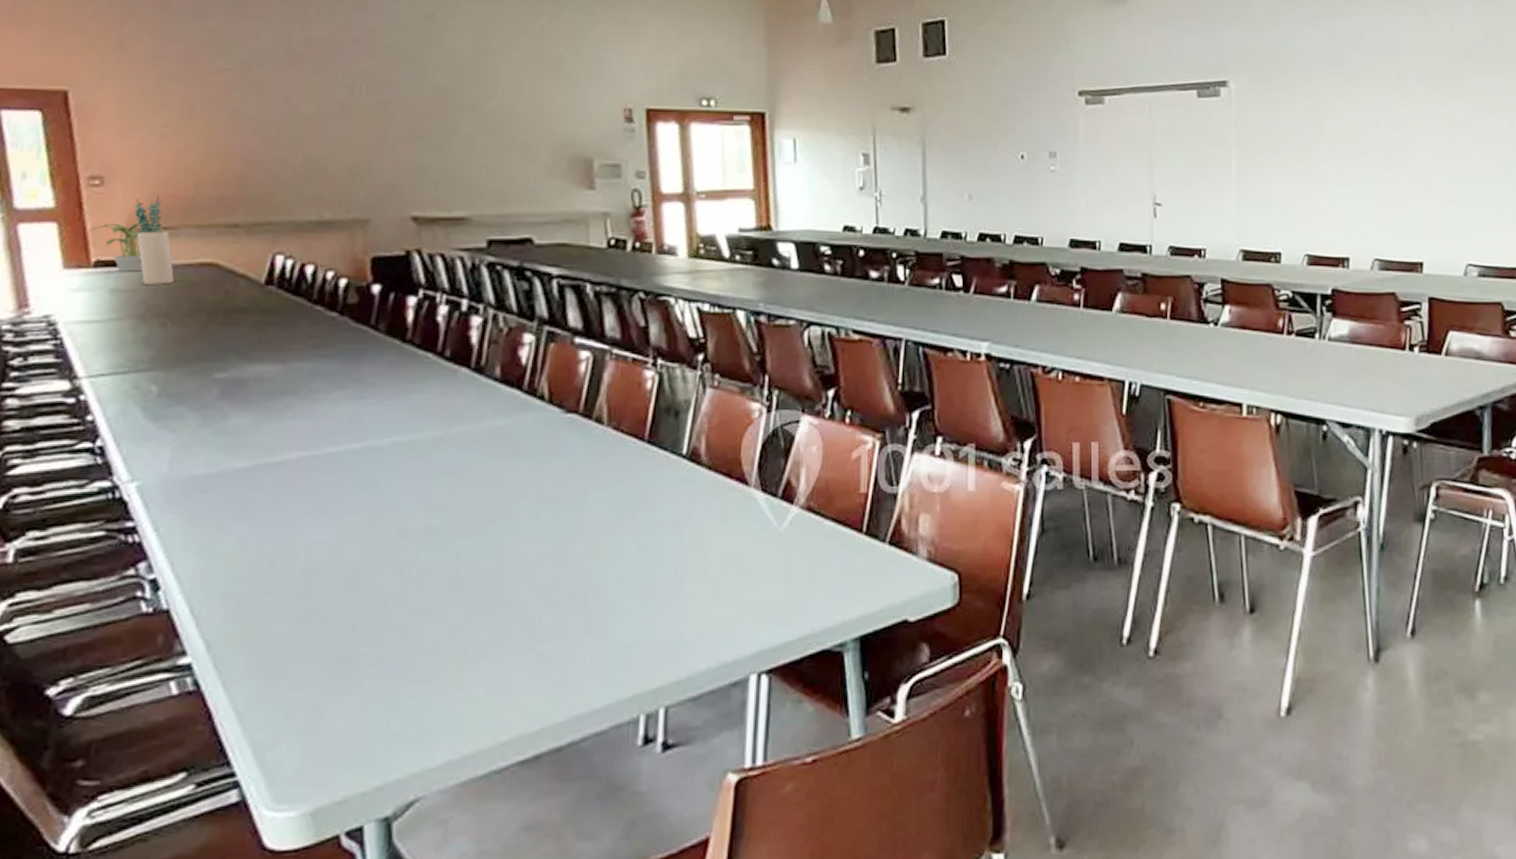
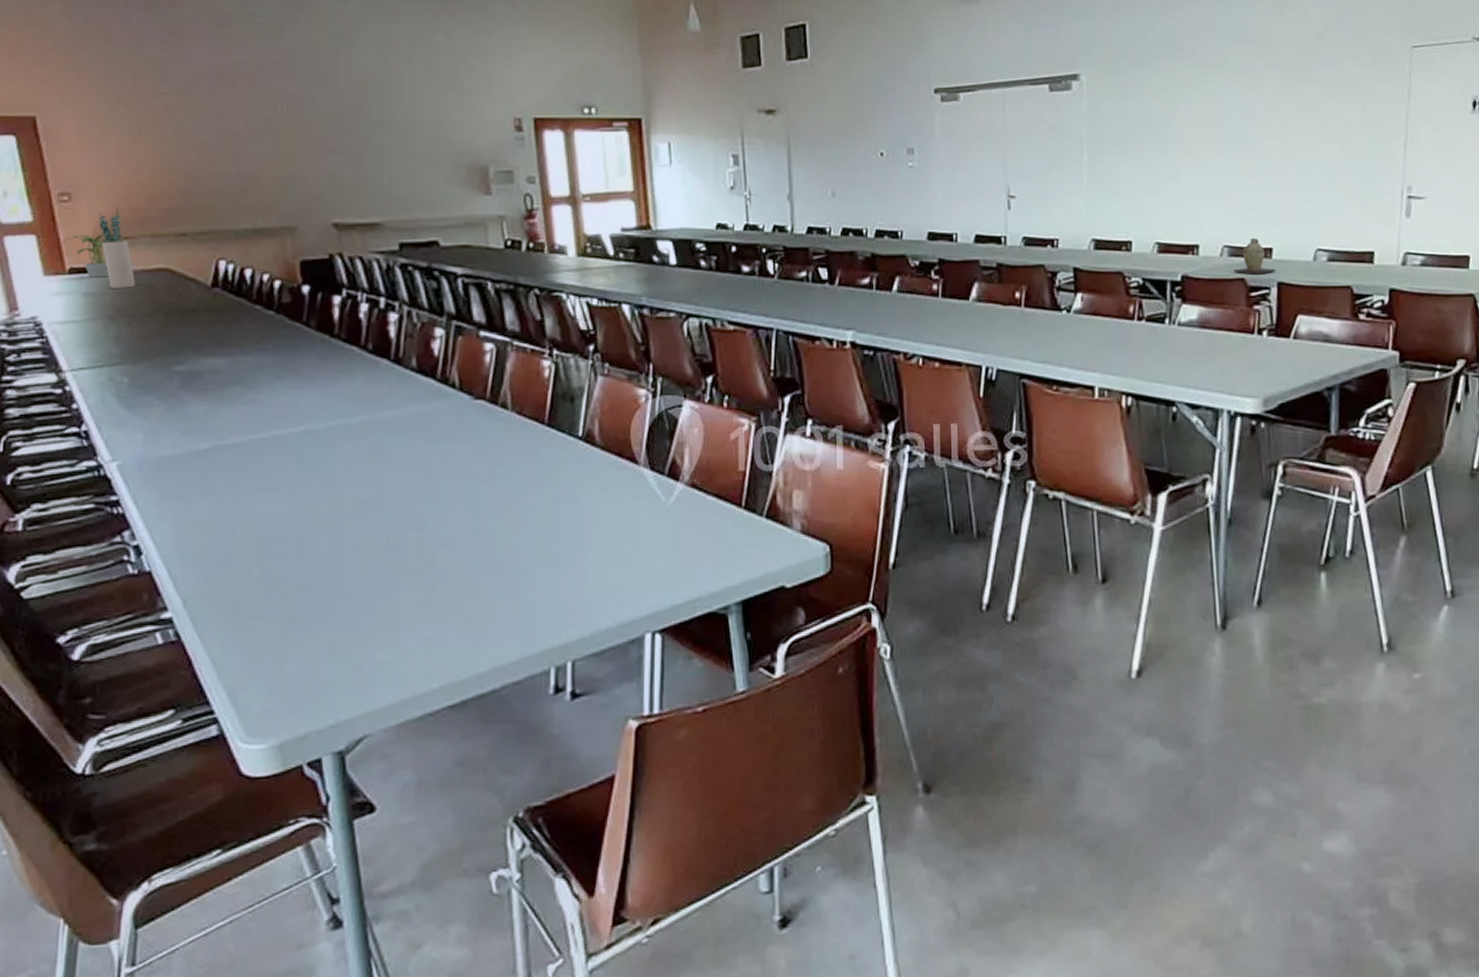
pottery: none [1384,251,1426,289] -> present [1234,237,1275,274]

